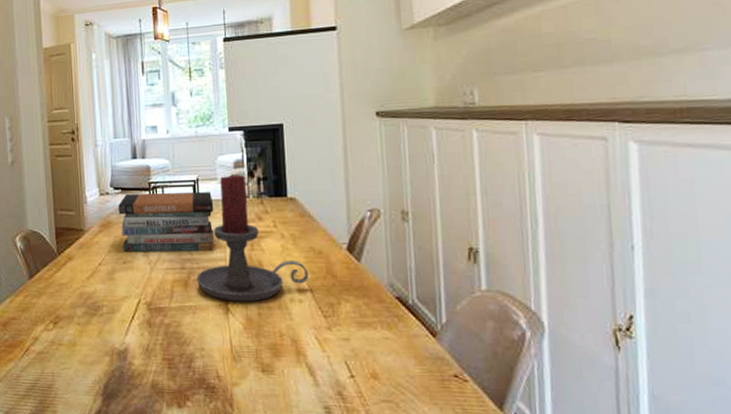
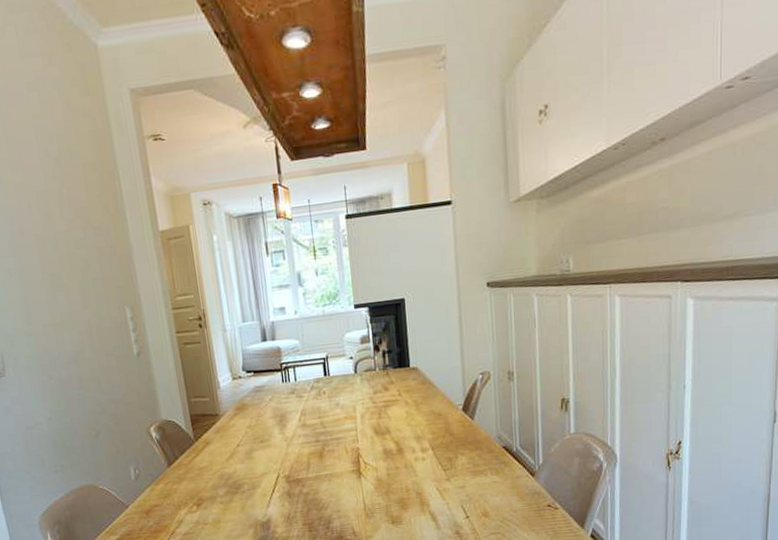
book stack: present [118,192,215,253] -> none [252,368,346,431]
candle holder: present [196,173,309,302] -> none [330,349,431,467]

